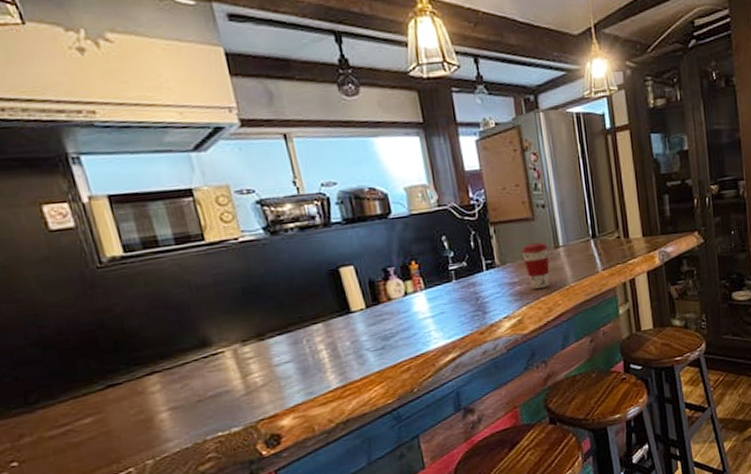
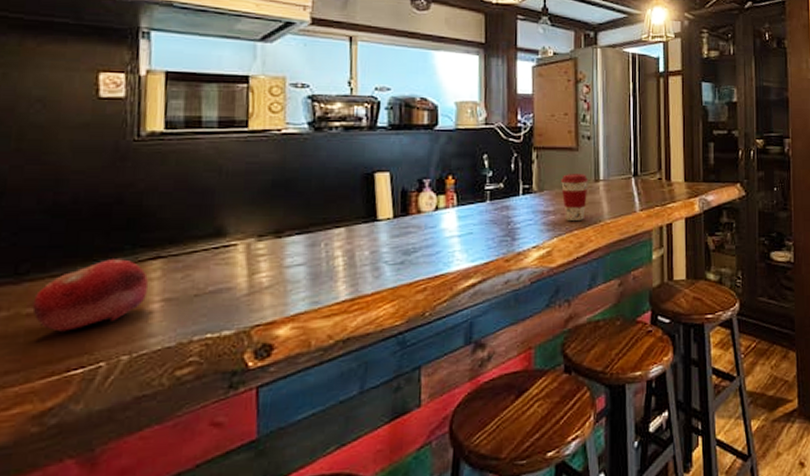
fruit: none [50,378,154,448] -> present [32,259,149,332]

